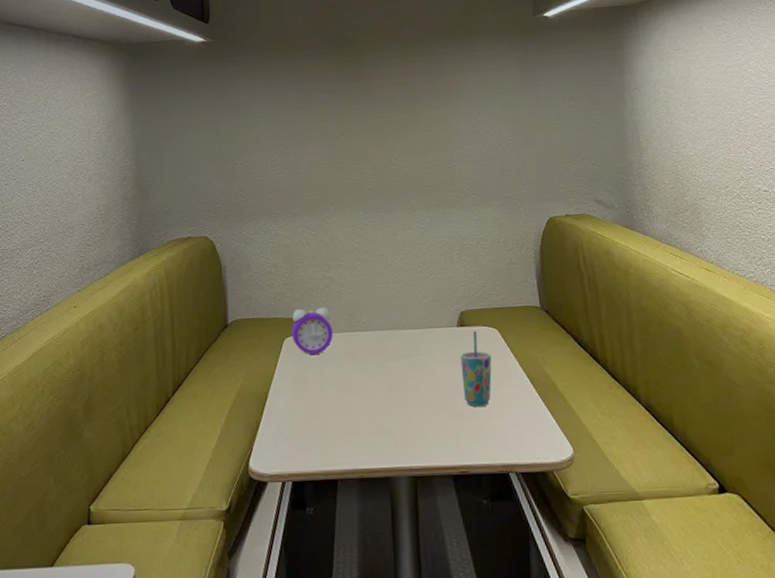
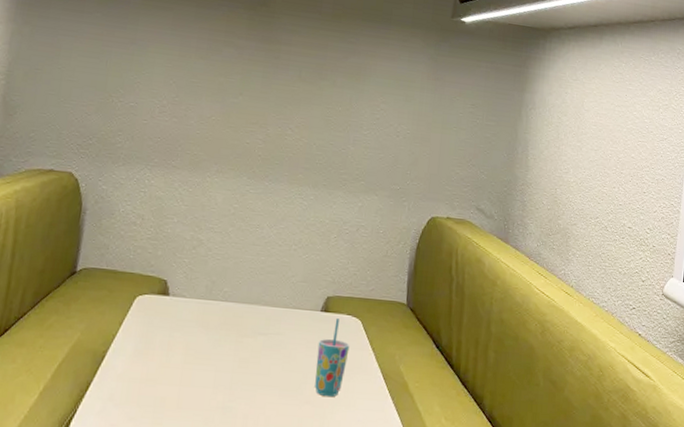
alarm clock: present [291,307,333,354] -> none [144,266,192,318]

